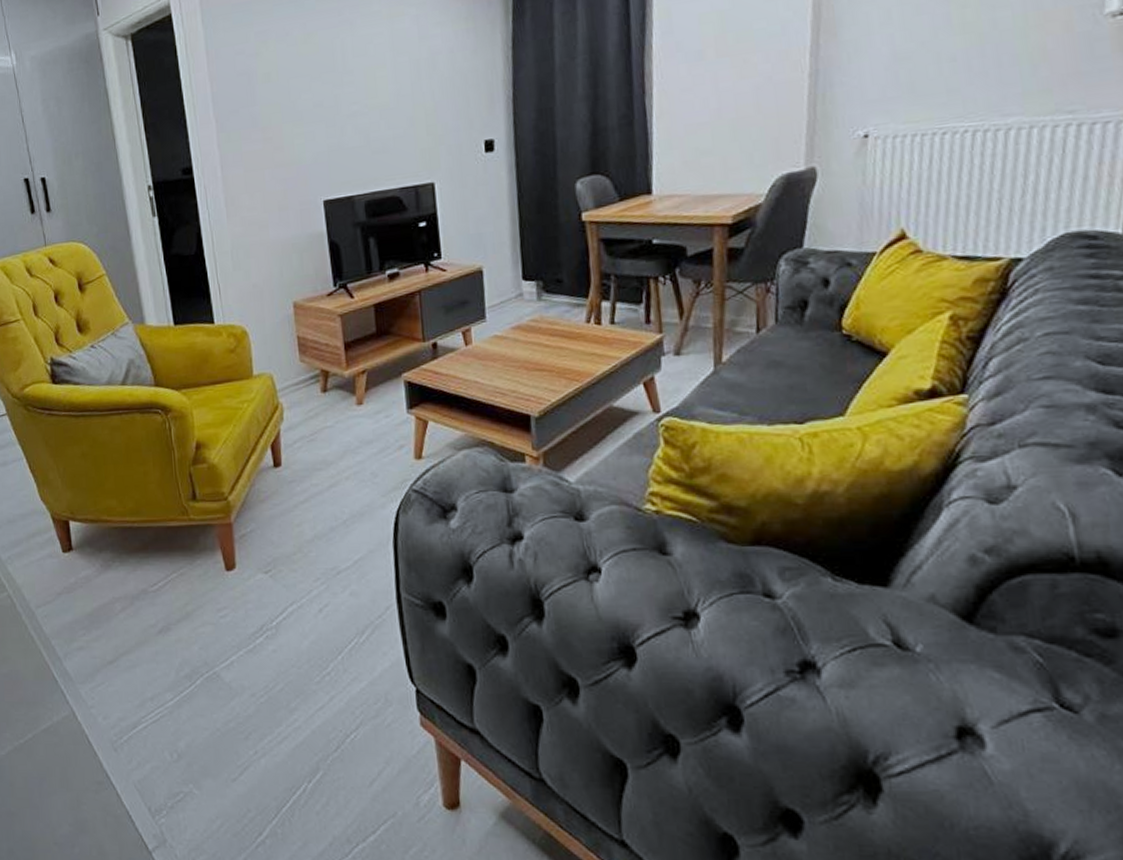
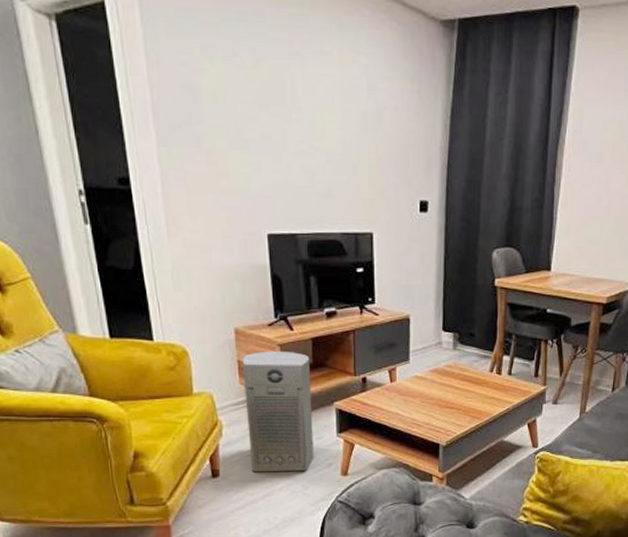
air purifier: none [301,321,383,458] -> present [242,350,314,471]

